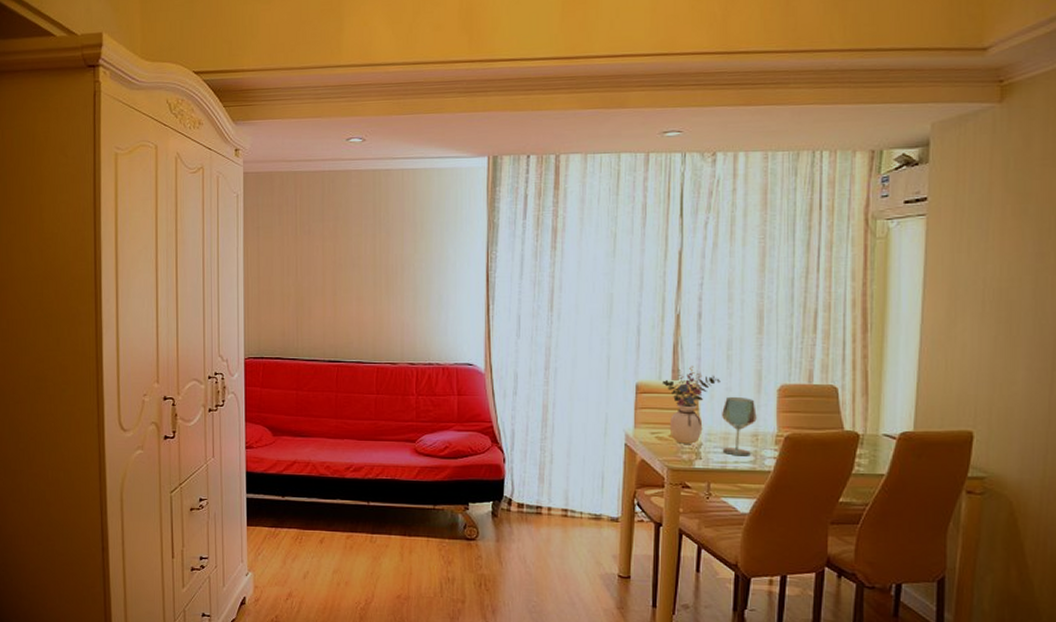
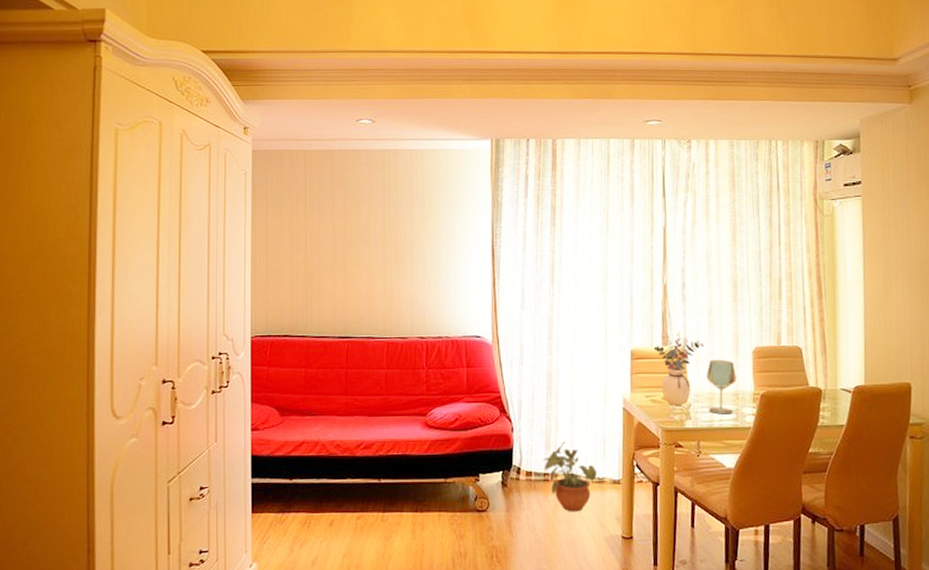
potted plant: none [535,475,593,547] -> present [542,441,597,512]

